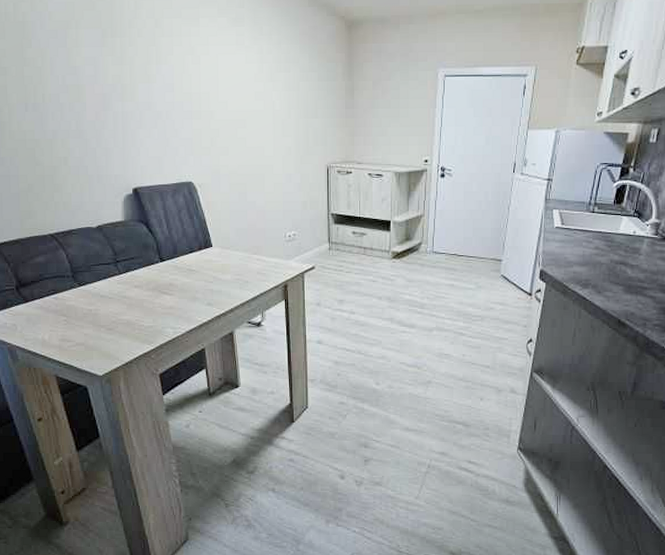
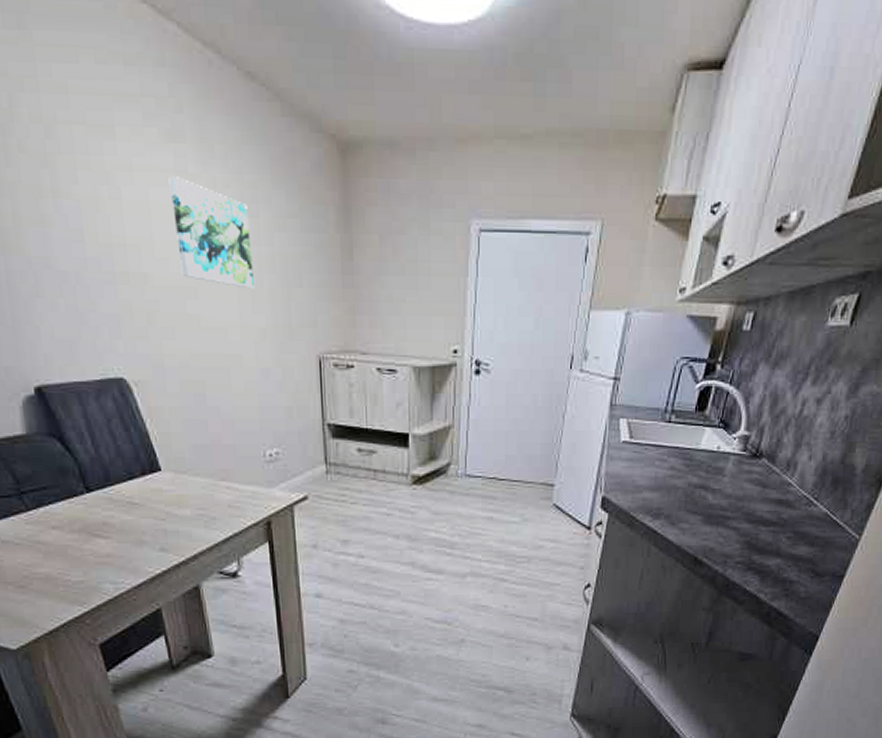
wall art: none [231,48,284,120] -> present [168,176,254,289]

